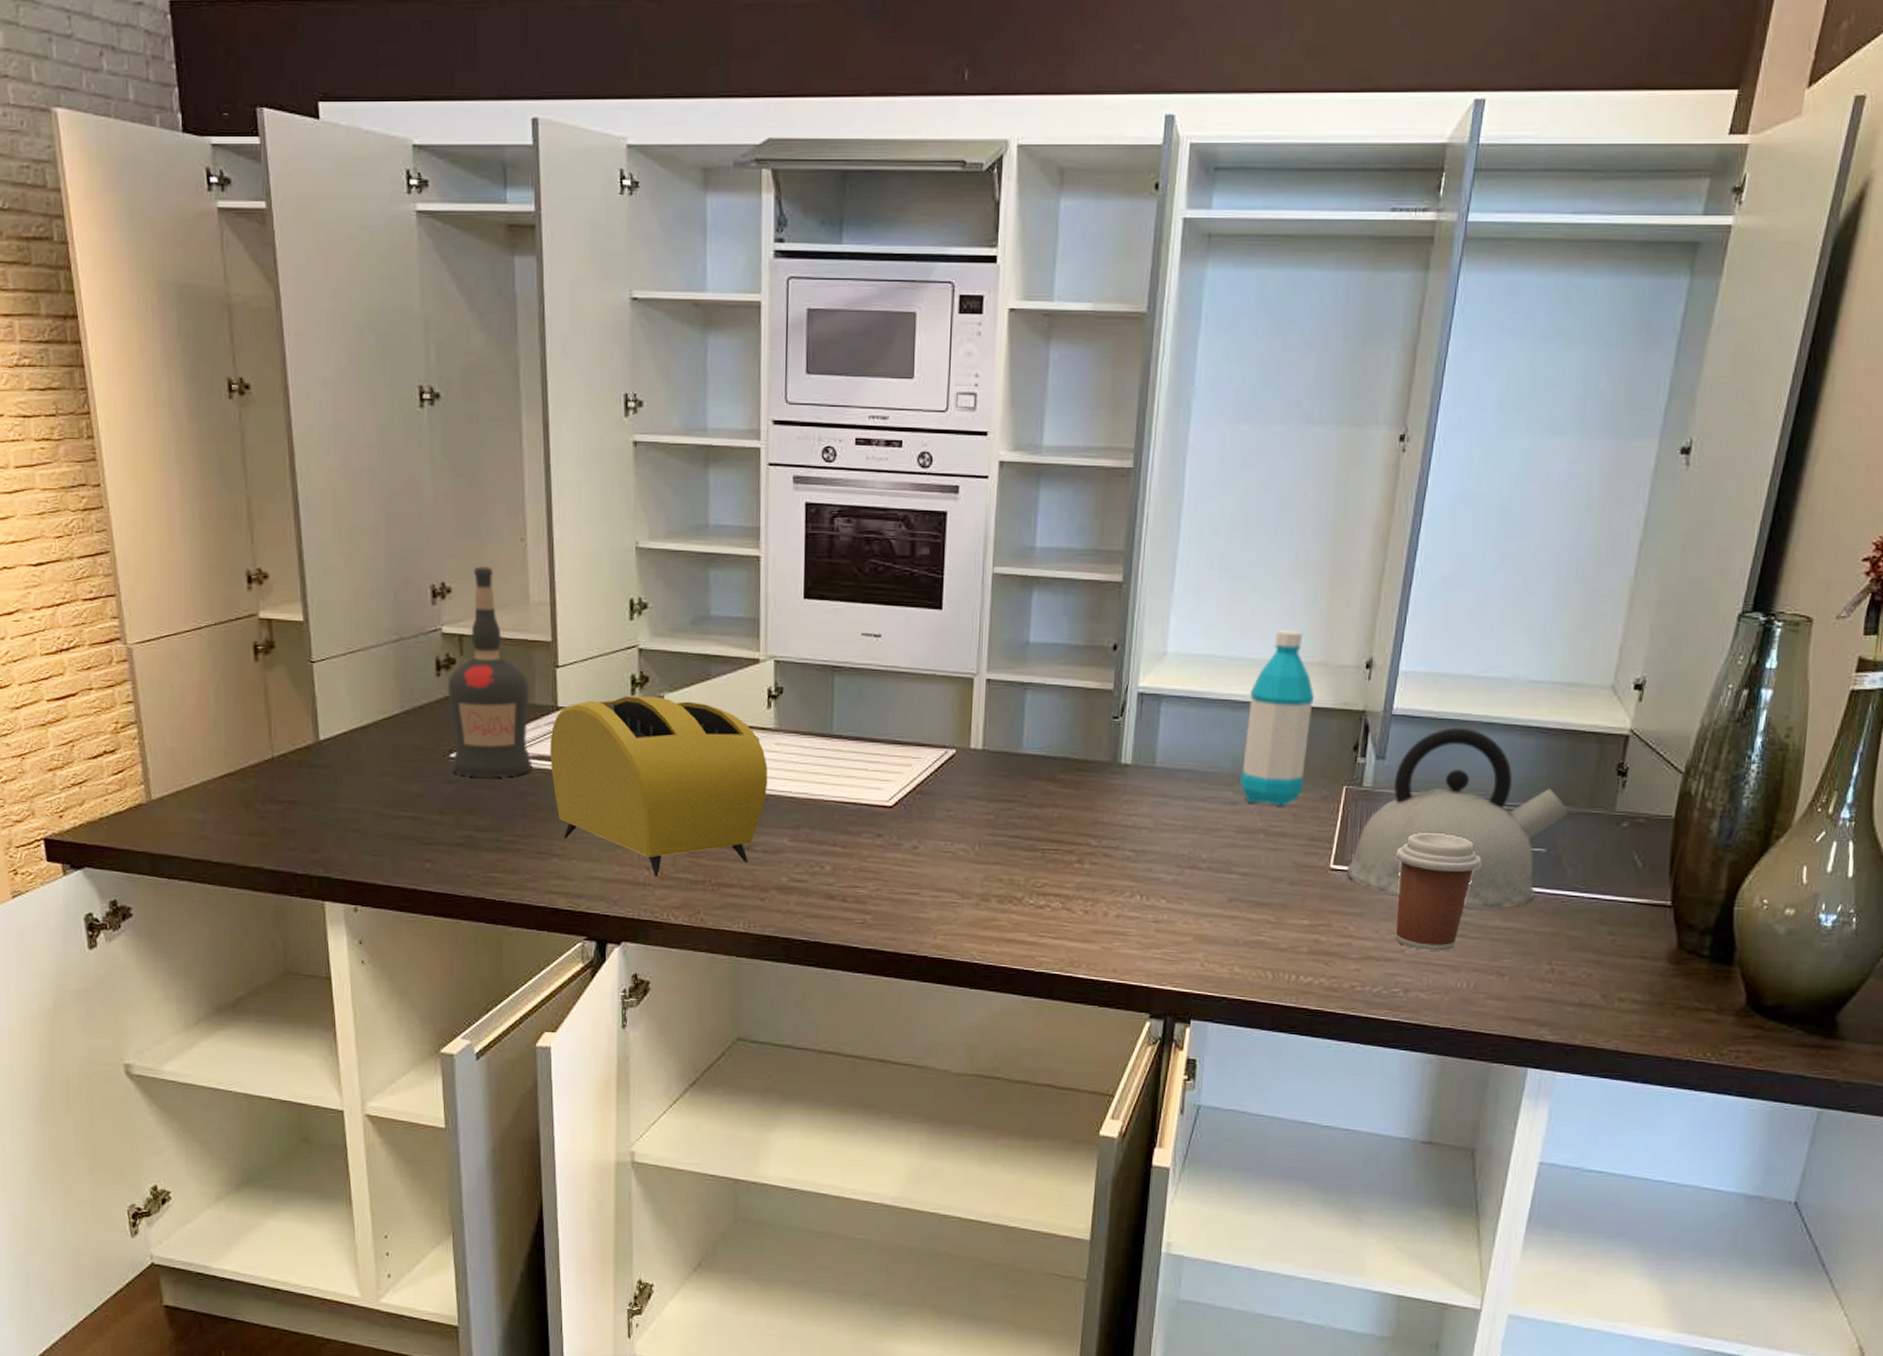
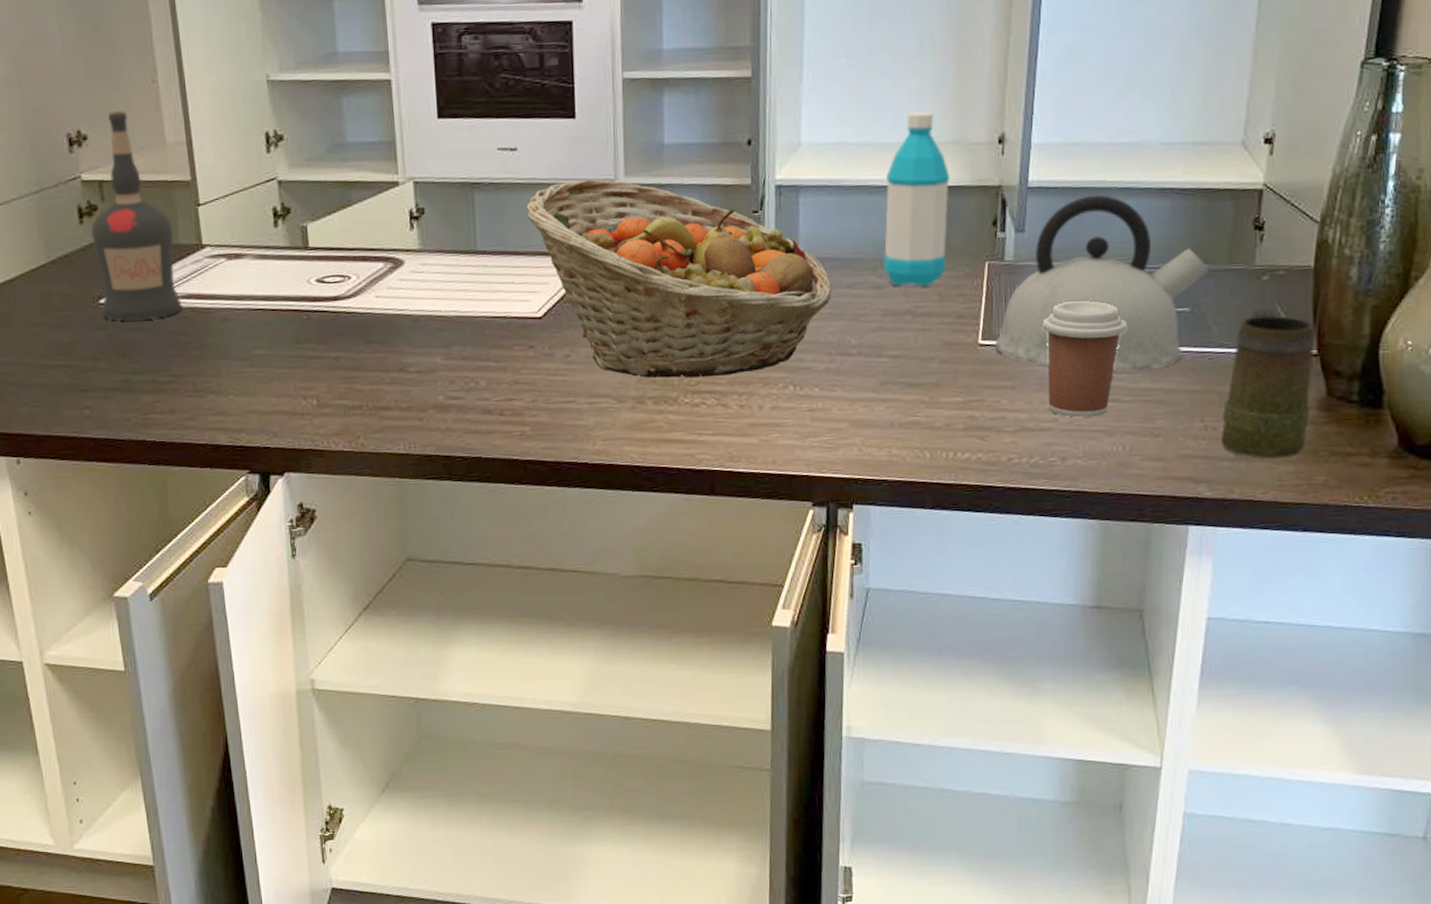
toaster: present [550,696,768,878] -> none [197,227,417,406]
fruit basket: none [885,671,1187,880] -> present [526,178,832,378]
mug: none [1566,852,1671,1008] -> present [1220,306,1316,459]

